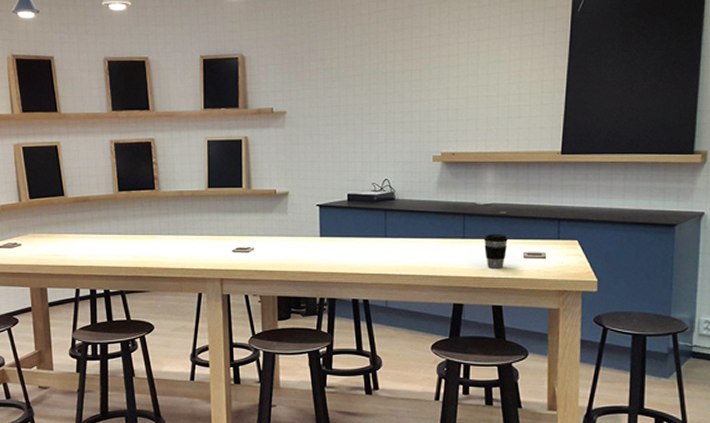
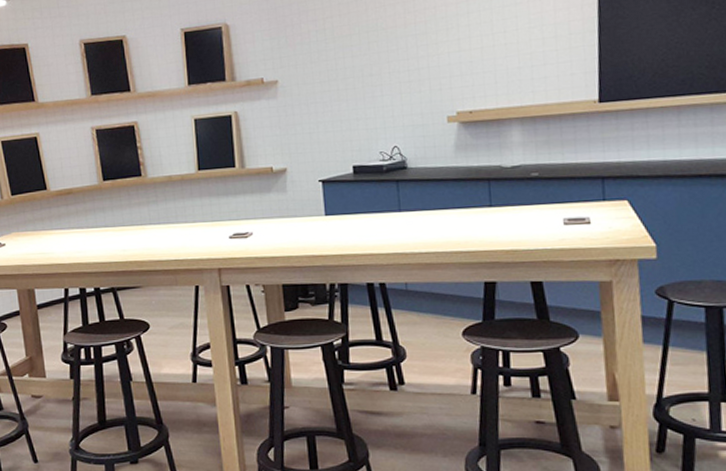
coffee cup: present [484,234,508,269] -> none [515,199,543,239]

